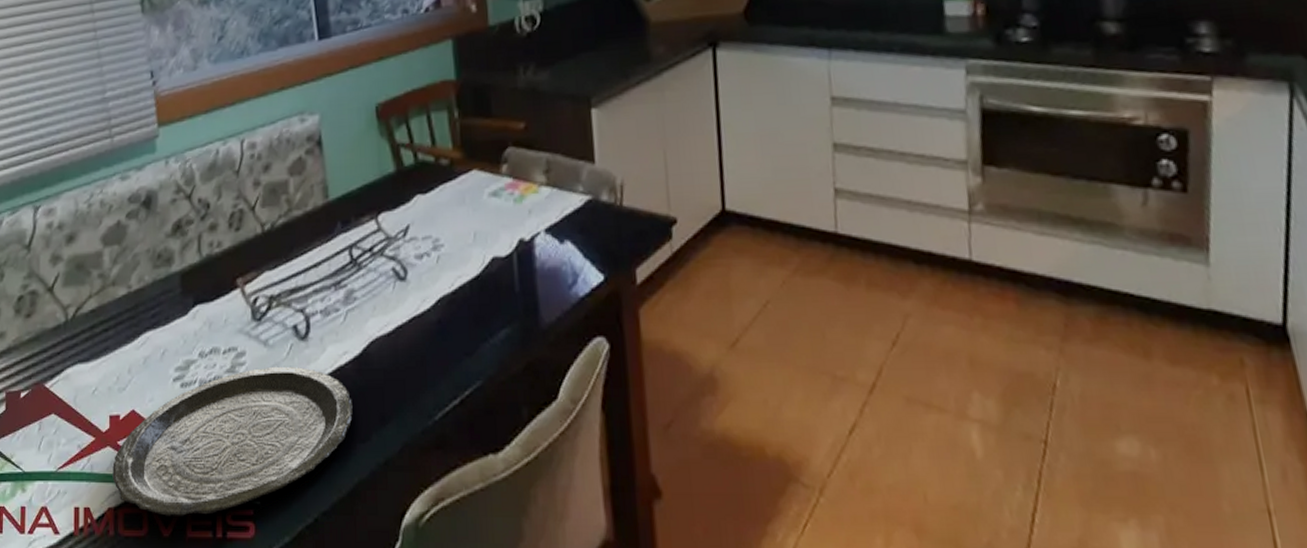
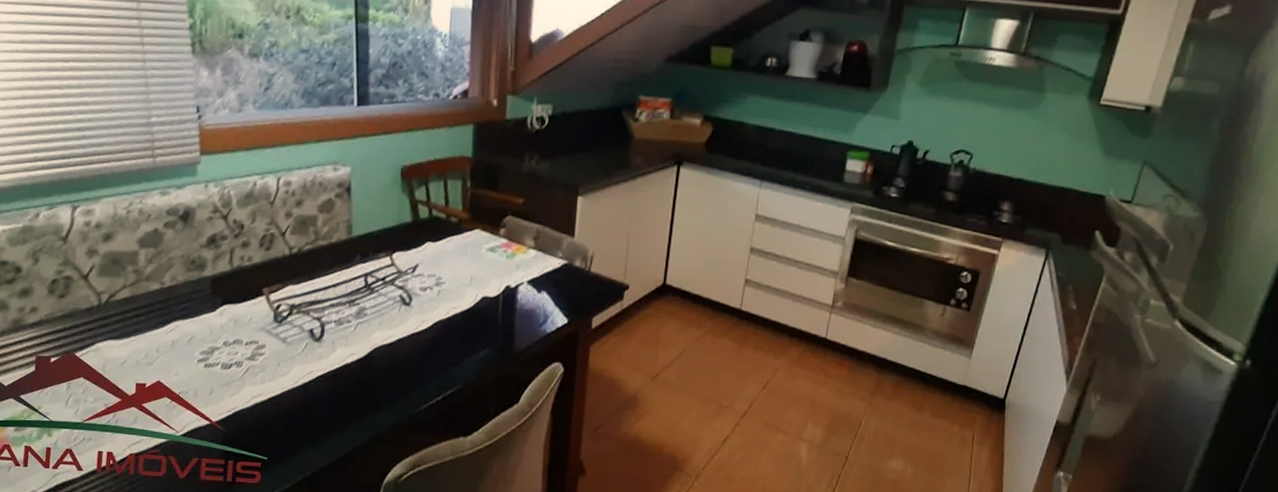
plate: present [112,366,353,516] -> none [135,358,354,464]

